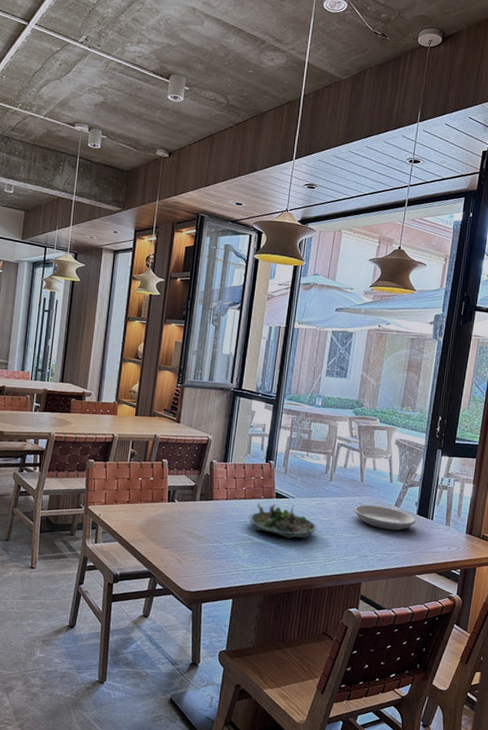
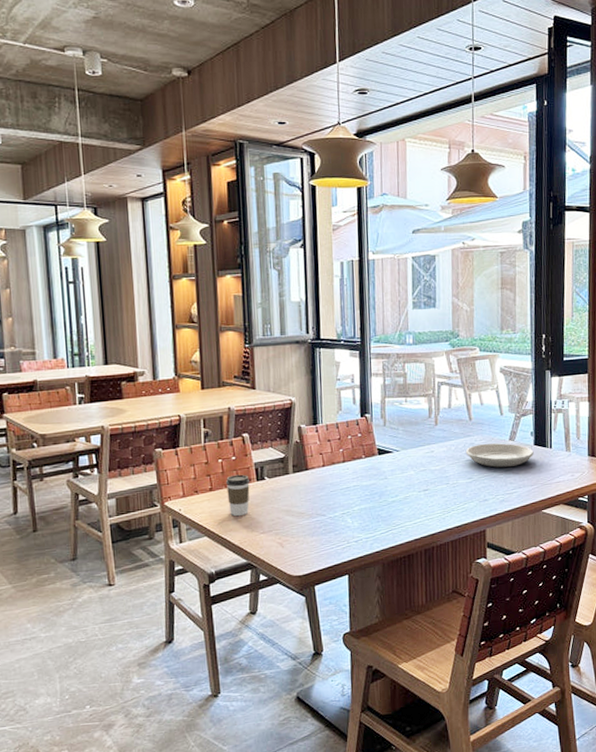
coffee cup: none [141,493,163,530] -> present [225,474,251,517]
succulent planter: present [249,502,318,539] -> none [352,459,430,497]

